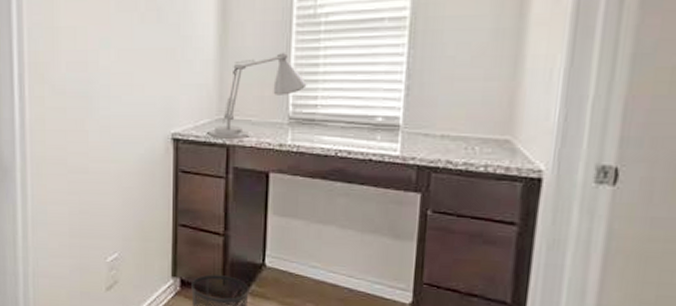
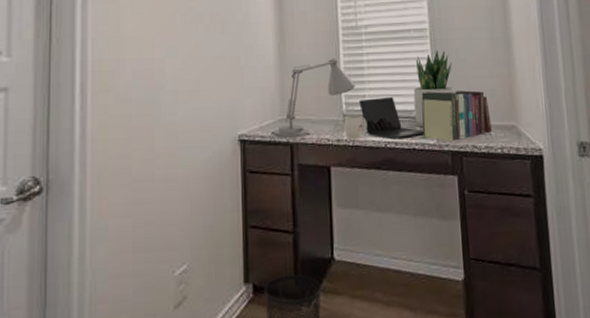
mug: none [288,118,316,146] -> present [344,115,367,140]
laptop: none [309,100,385,148] -> present [359,97,424,140]
planter: none [376,44,434,136] -> present [413,50,454,128]
books: none [383,95,477,155] -> present [421,90,492,143]

